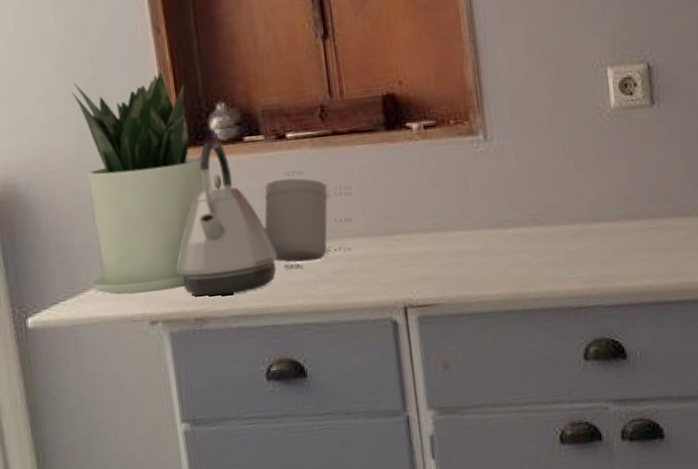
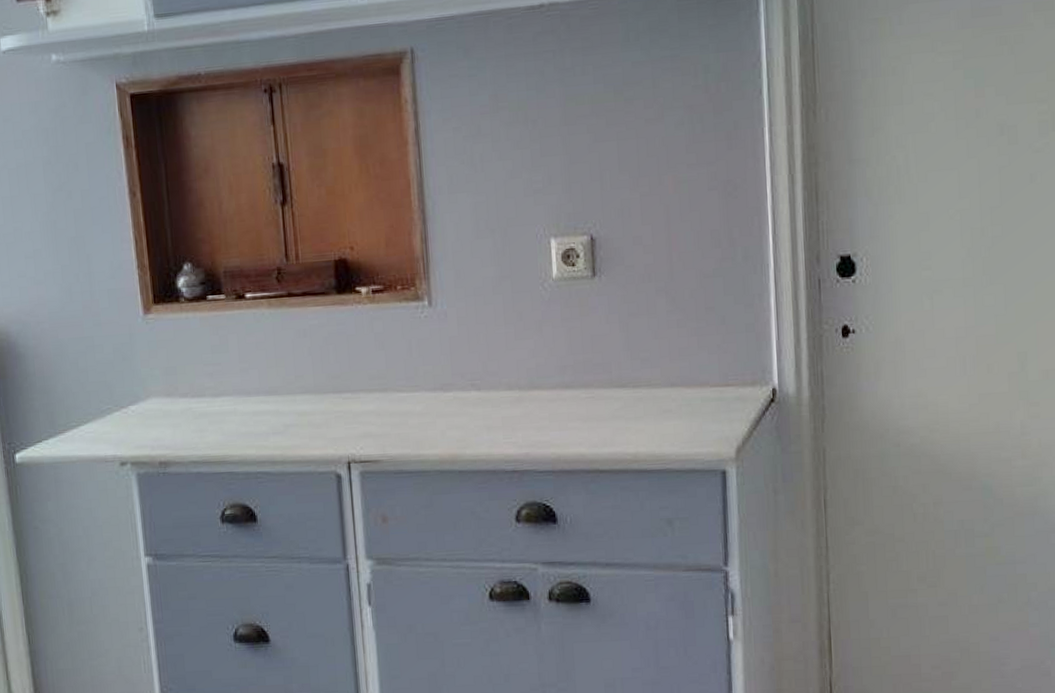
planter: present [71,72,212,294] -> none [57,233,178,437]
kettle: present [176,137,279,296] -> none [144,295,235,442]
canister: present [261,170,352,269] -> none [220,328,304,421]

